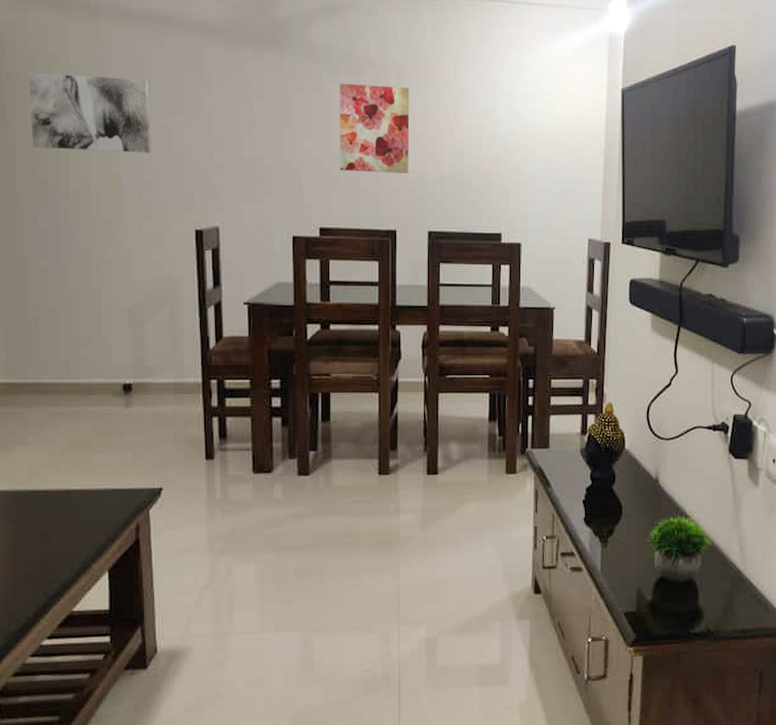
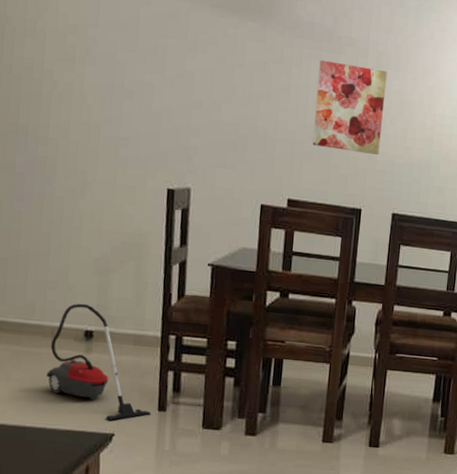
wall art: present [28,72,151,153] -> none [16,18,134,110]
vacuum cleaner: none [87,356,199,474] -> present [46,303,152,420]

